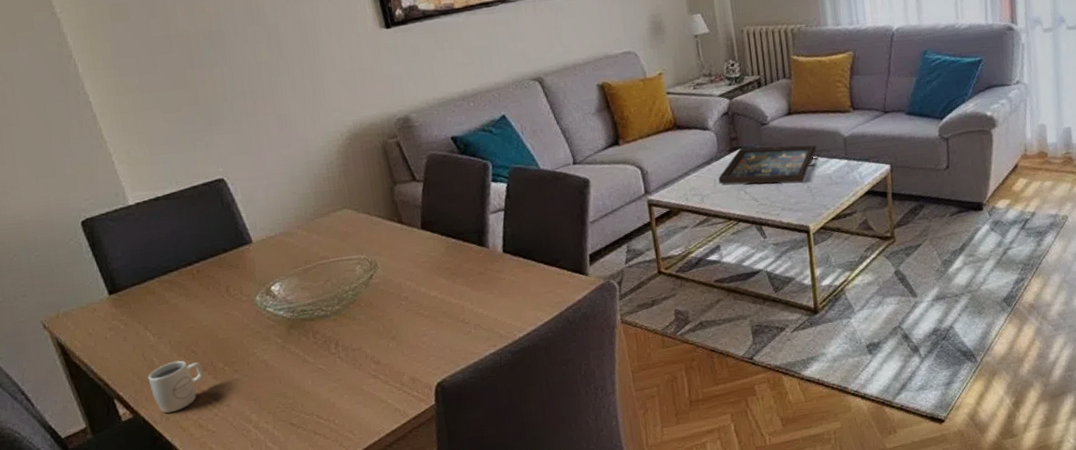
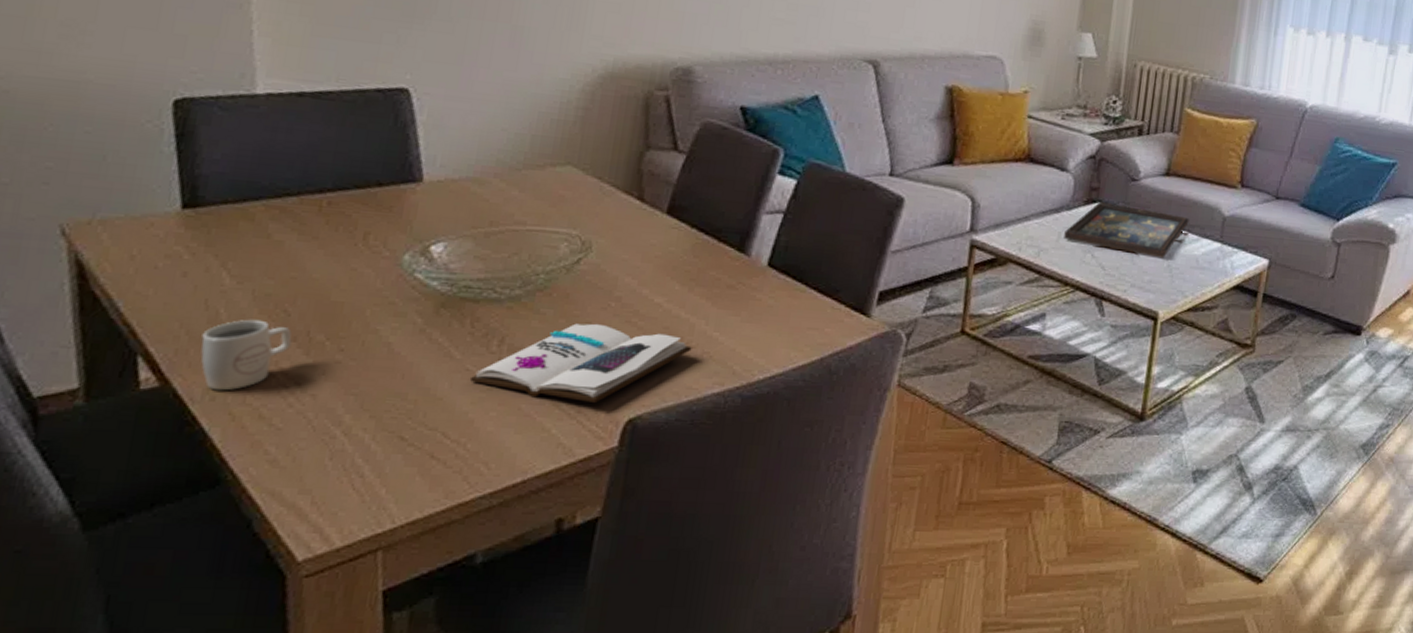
book: none [323,317,467,380] -> present [469,323,692,404]

